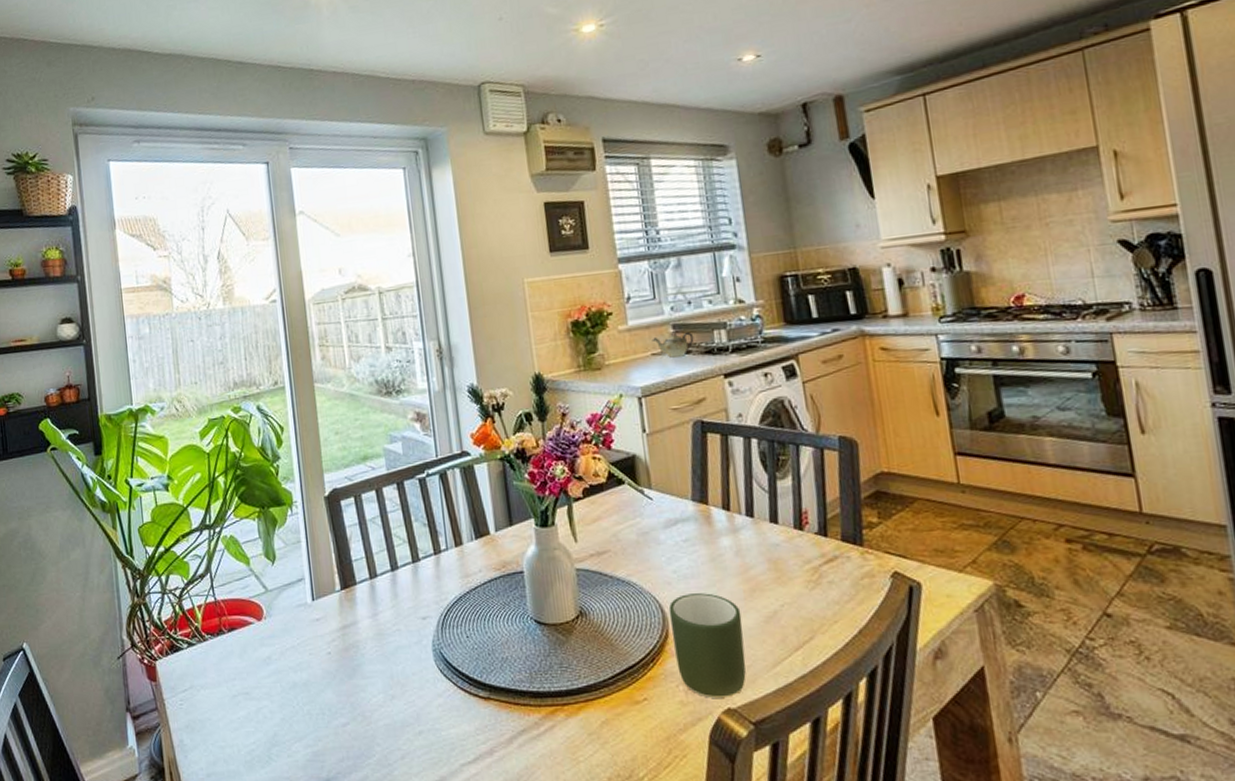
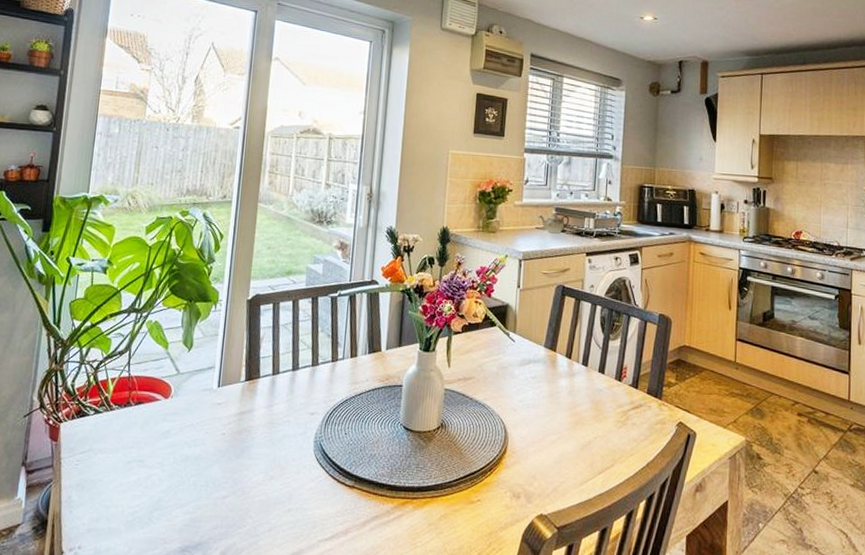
mug: present [668,593,746,699] -> none [508,420,565,506]

